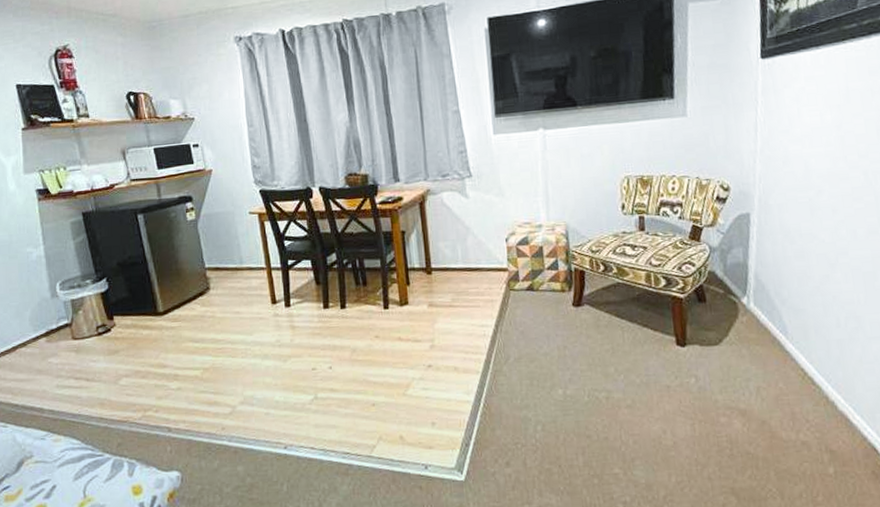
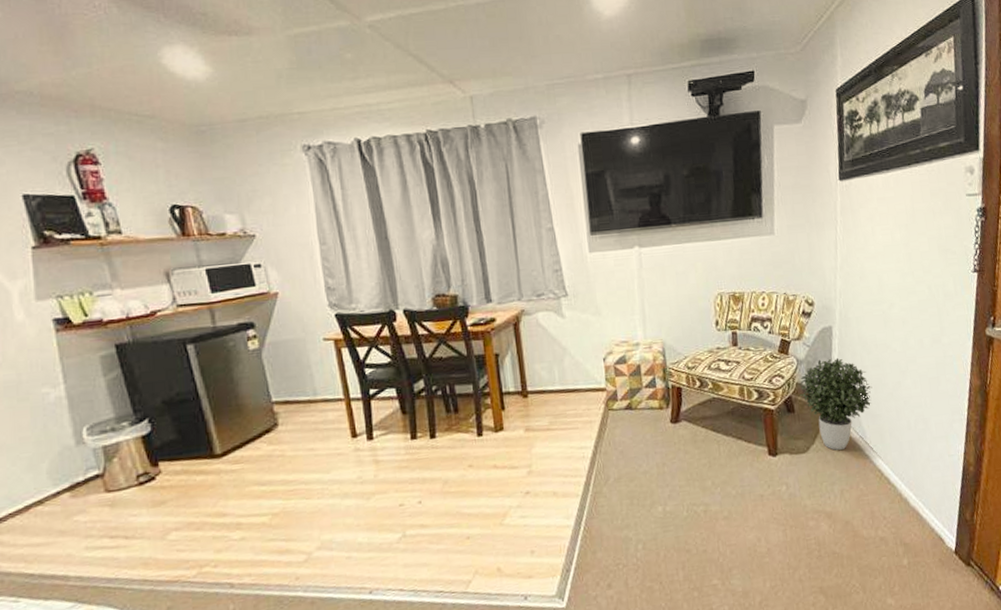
potted plant: none [712,246,796,346] -> present [799,357,873,451]

